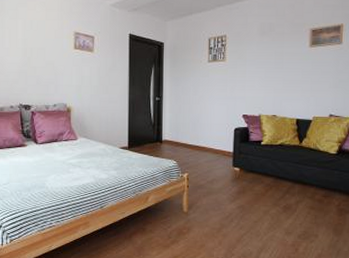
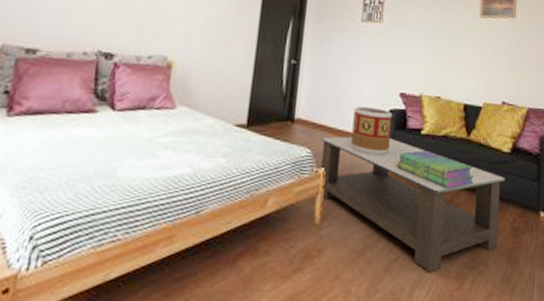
coffee table: none [182,150,332,242] -> present [320,136,506,273]
decorative container: none [206,128,238,163] -> present [351,106,393,156]
stack of books: none [242,157,306,184] -> present [396,150,474,190]

